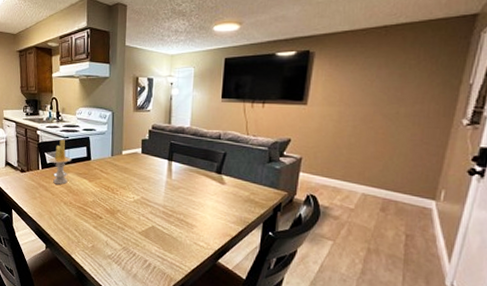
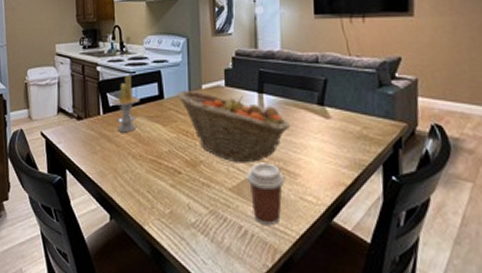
fruit basket: none [101,155,192,214] -> present [176,91,290,163]
coffee cup: none [154,214,183,262] -> present [247,162,284,226]

